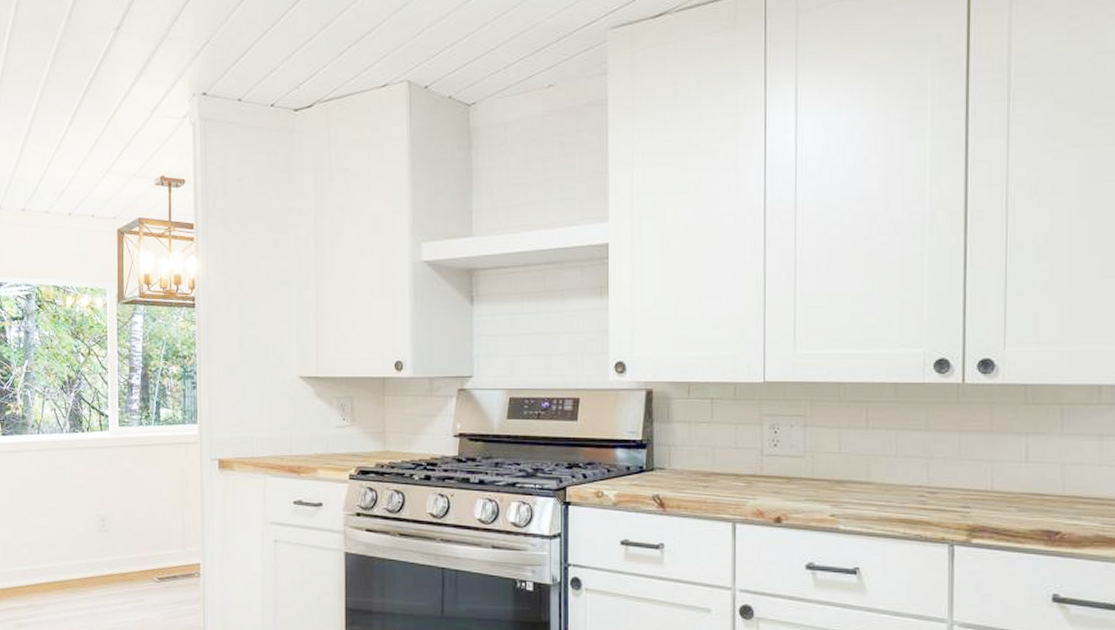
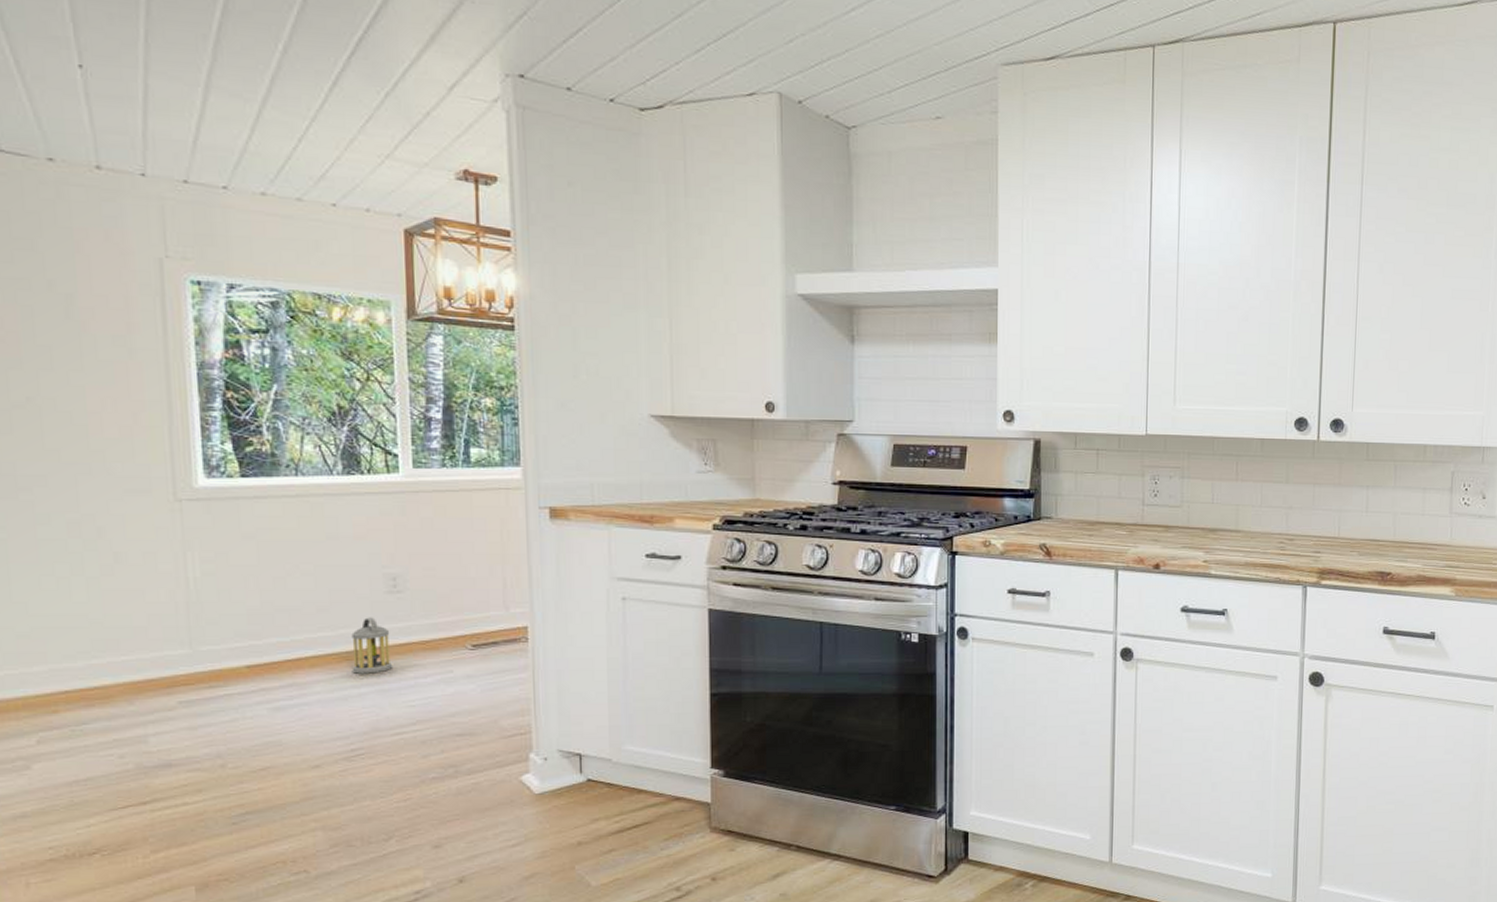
lantern: none [71,551,100,599] -> present [351,617,392,674]

